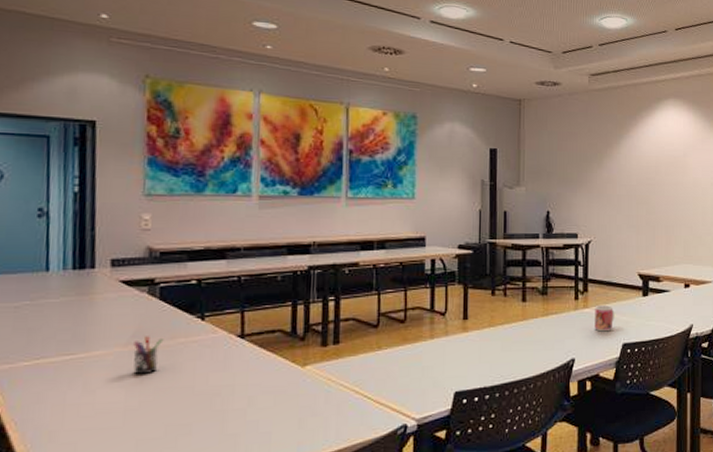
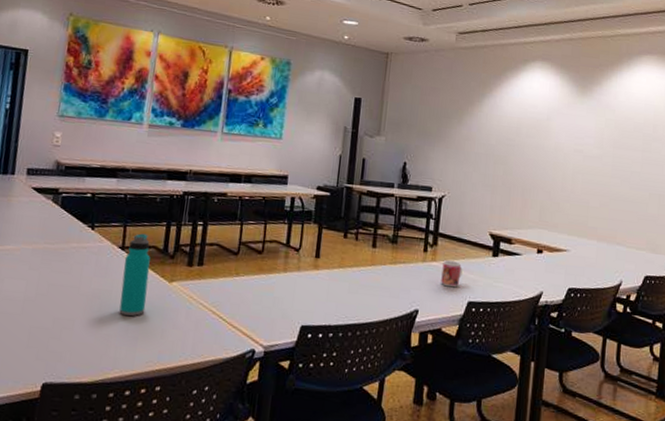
pen holder: present [133,336,164,375] -> none [34,238,60,272]
water bottle: none [245,317,278,411] -> present [119,233,151,317]

